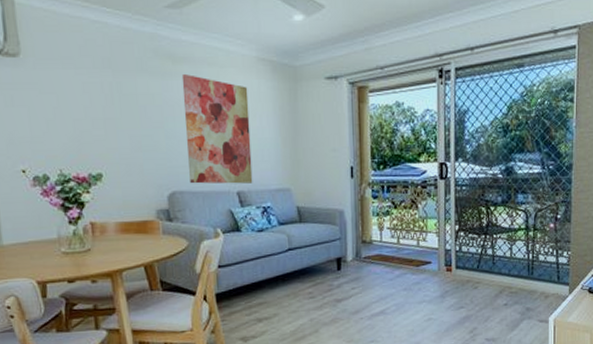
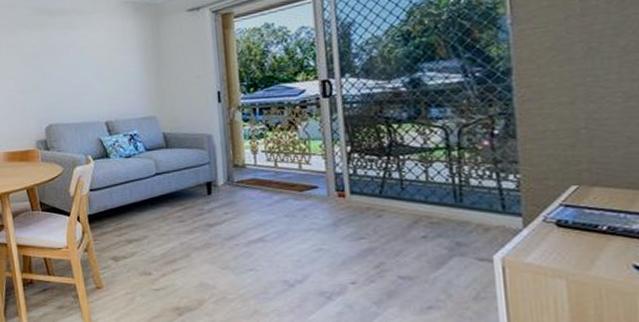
wall art: present [181,74,253,184] -> none [55,24,120,117]

